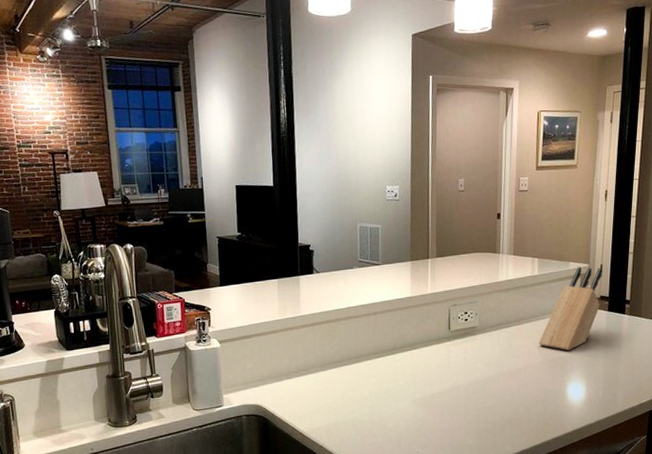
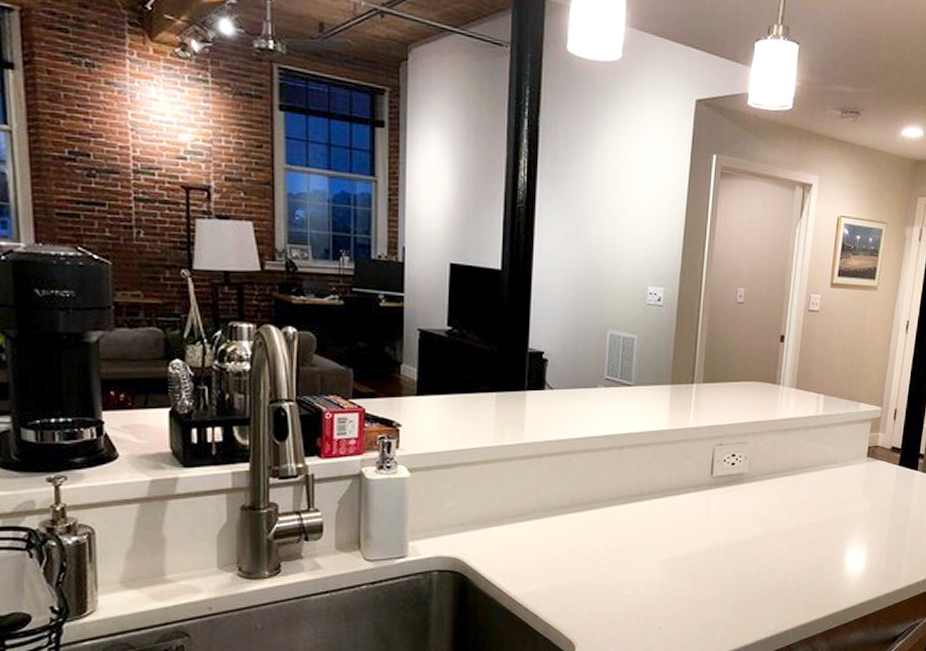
knife block: present [538,267,603,351] -> none [816,409,897,511]

